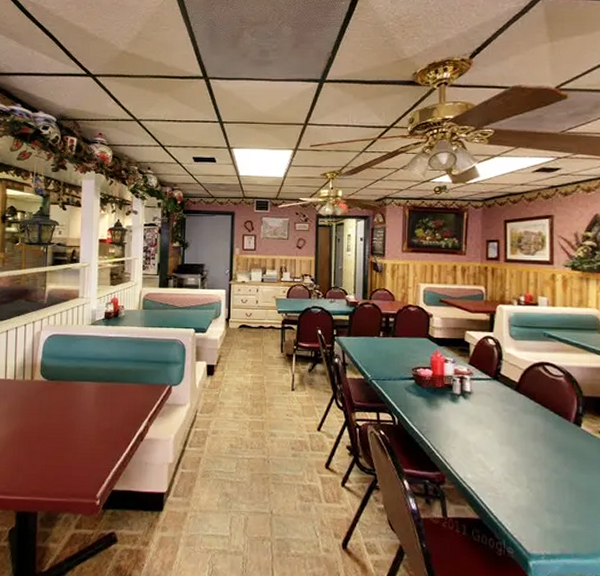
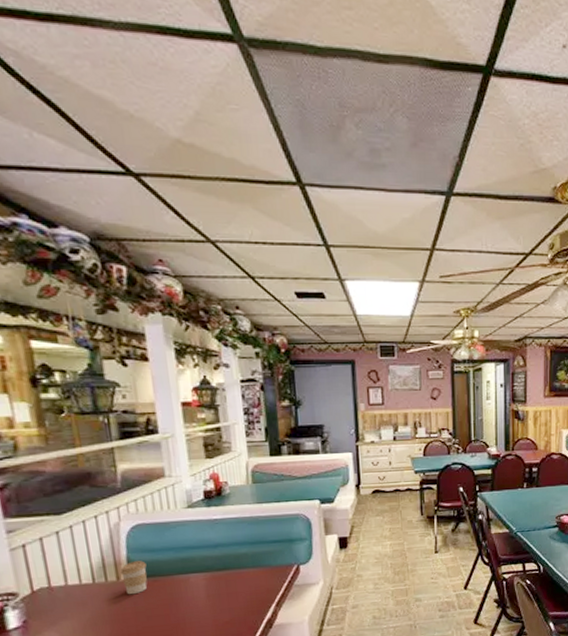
coffee cup: none [35,365,54,394] -> present [120,561,147,595]

